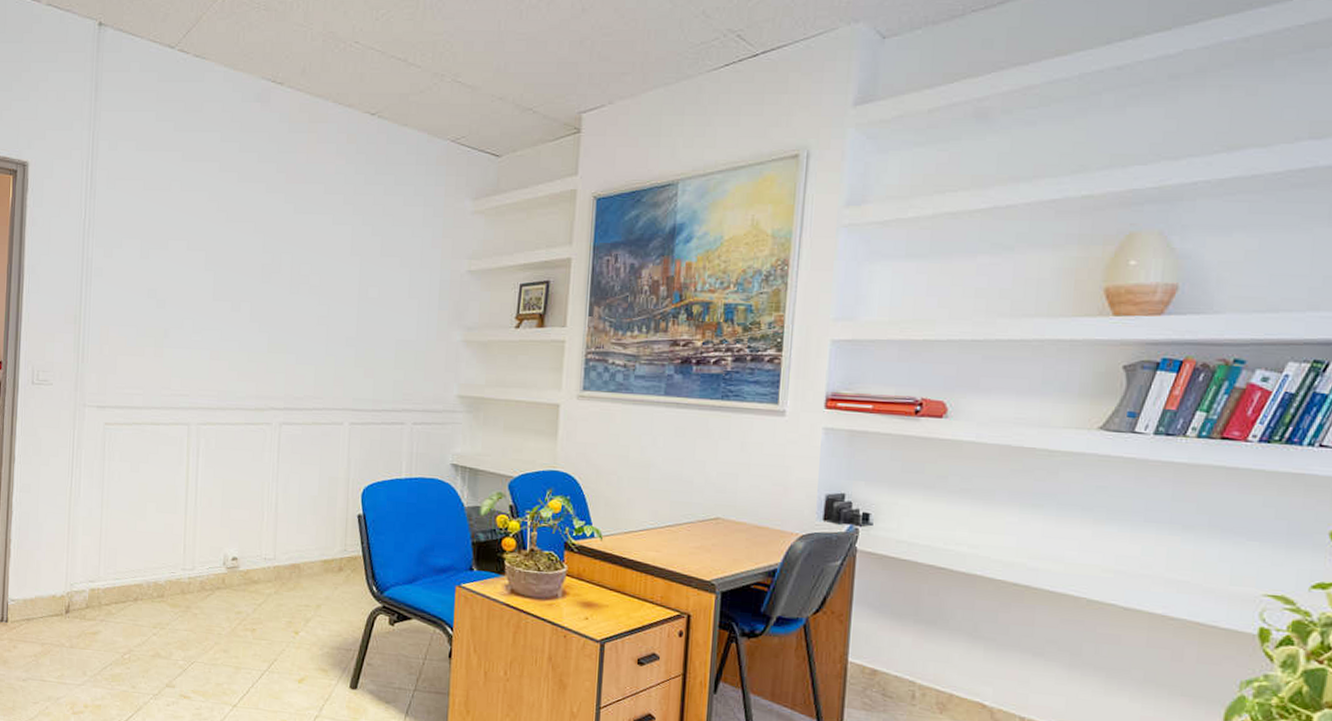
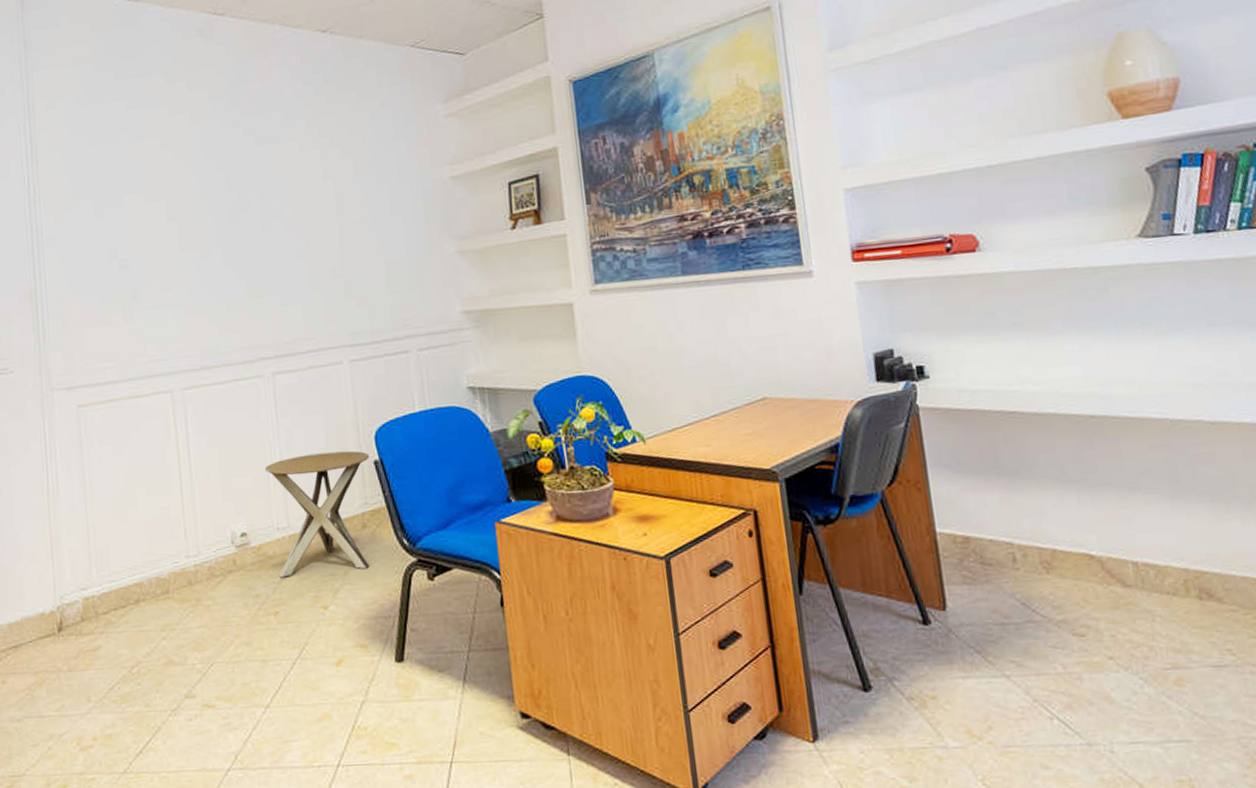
side table: none [260,499,355,606] -> present [264,450,370,578]

